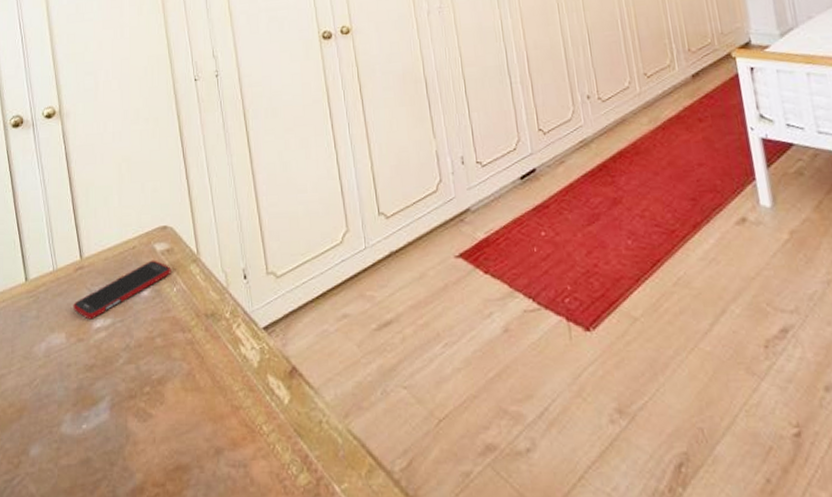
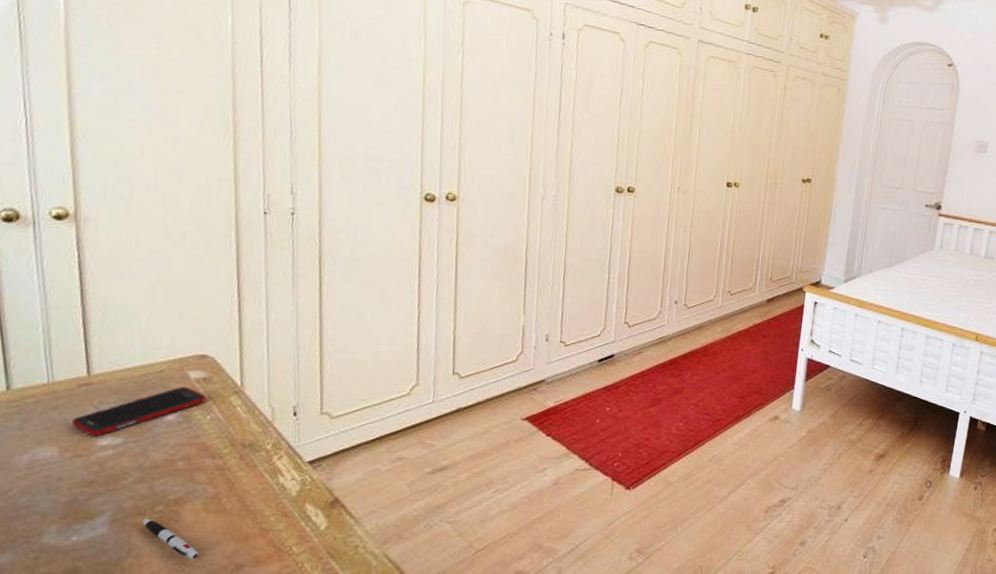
pen: none [134,400,185,445] -> present [141,517,200,560]

